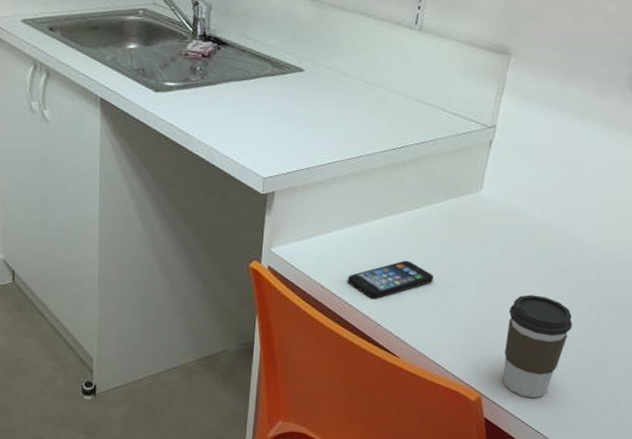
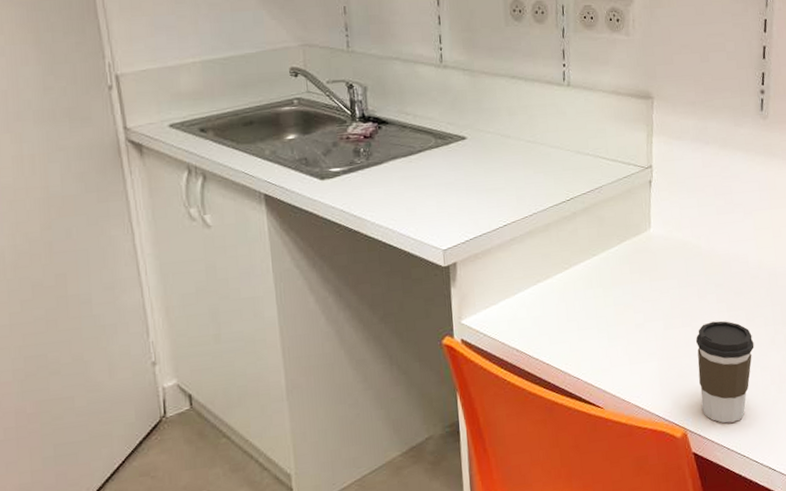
smartphone: present [347,260,434,299] -> none [540,309,622,353]

